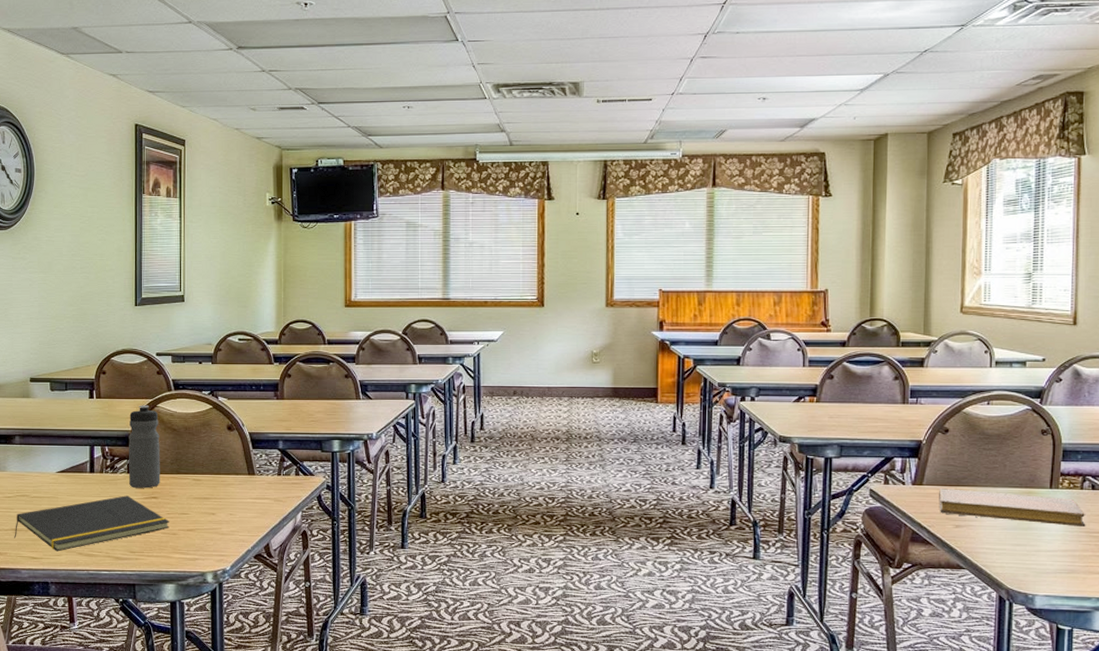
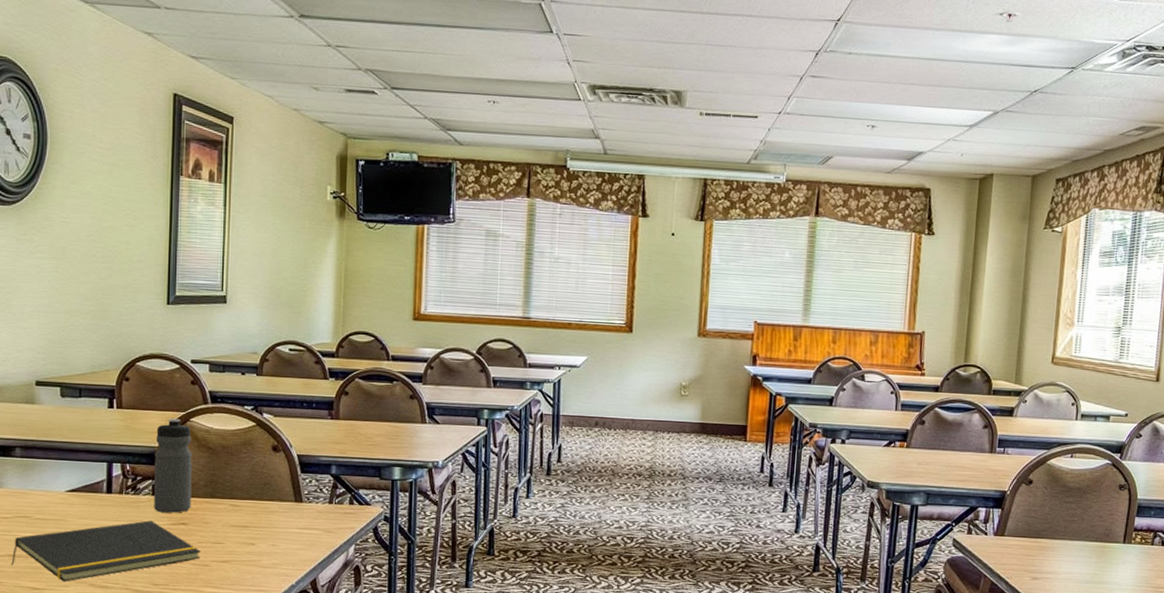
notebook: present [939,488,1086,527] -> none [1018,540,1154,582]

